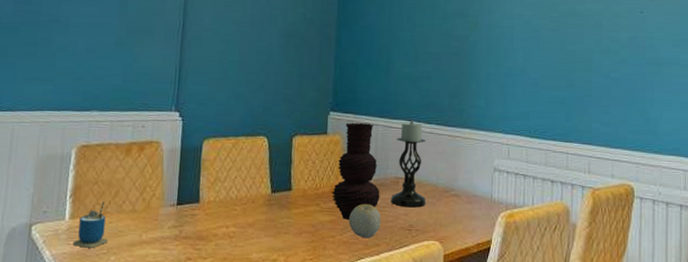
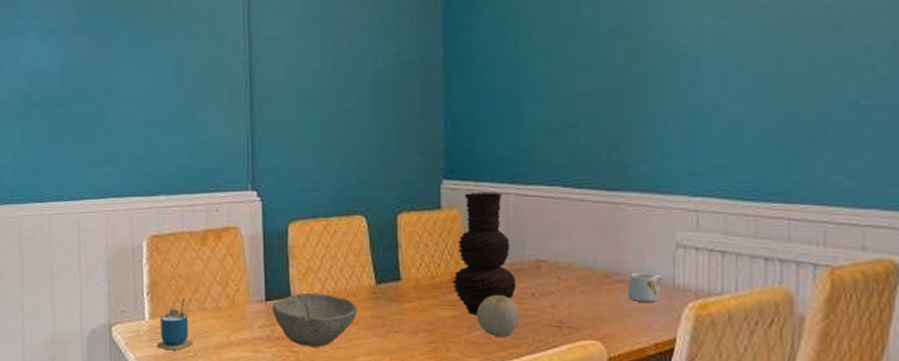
bowl: none [182,198,255,245] -> present [272,292,358,347]
candle holder: present [390,120,426,208] -> none [530,185,580,299]
mug: none [460,189,484,211] -> present [628,273,663,302]

